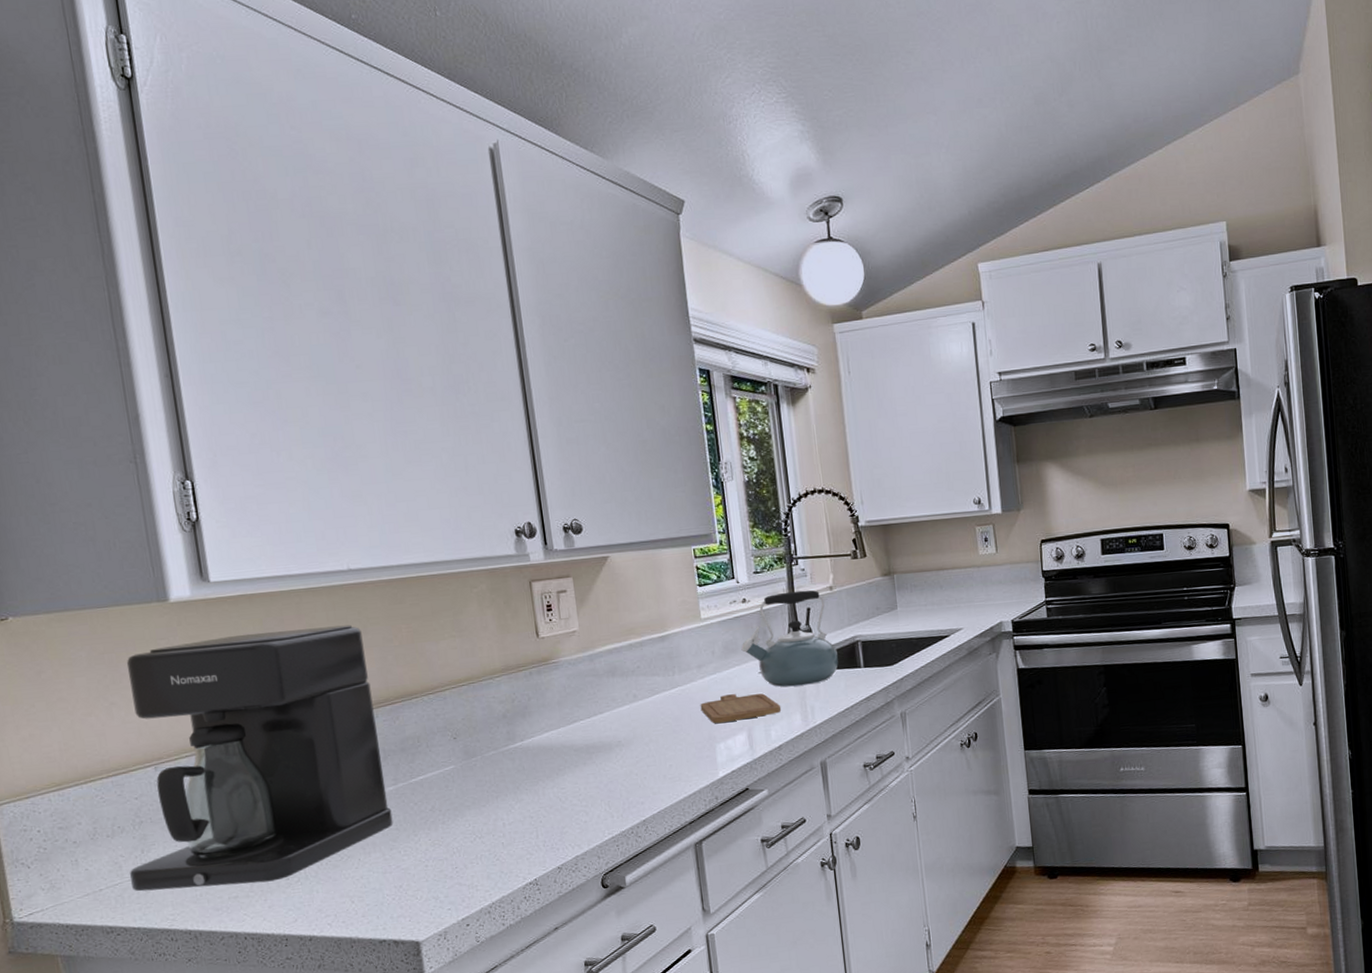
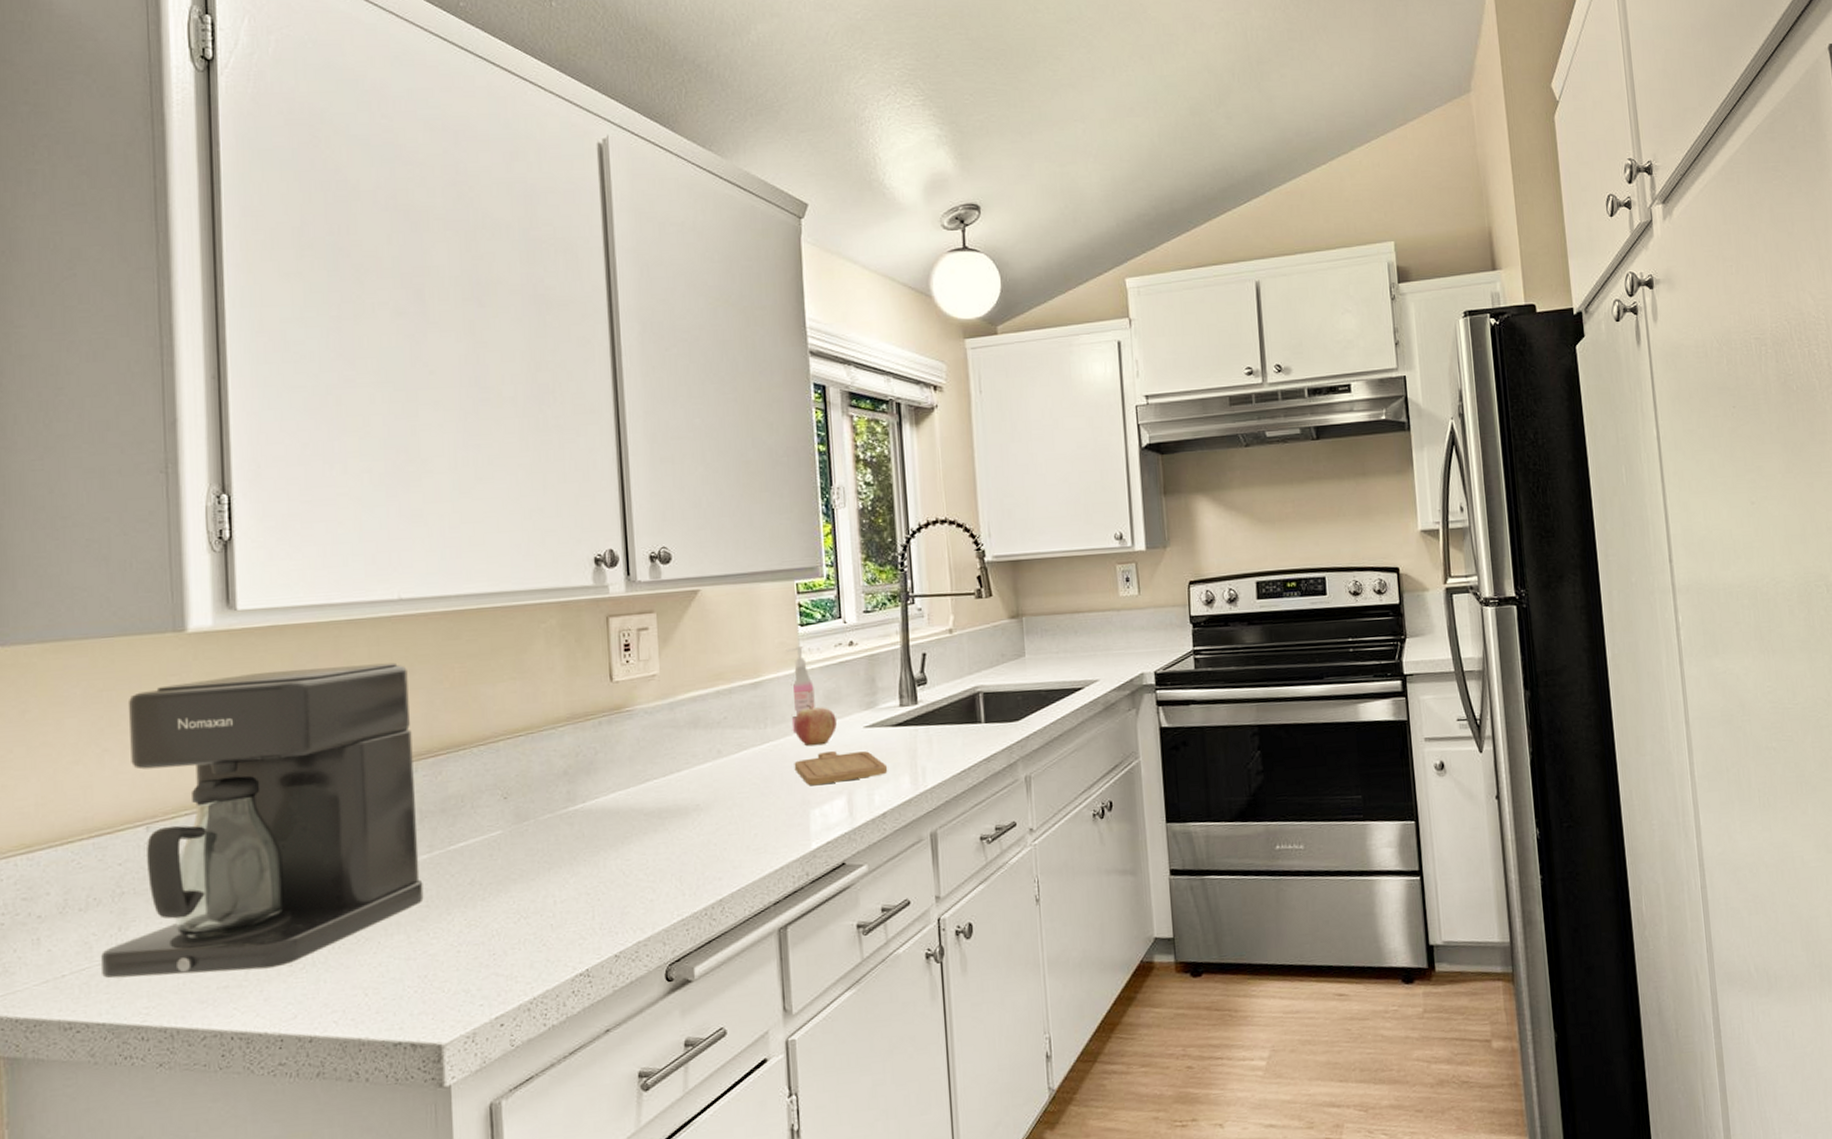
soap dispenser: none [687,604,716,678] -> present [786,647,815,732]
fruit: none [697,654,735,690] -> present [793,704,837,746]
kettle: present [741,590,839,687] -> none [845,632,957,745]

